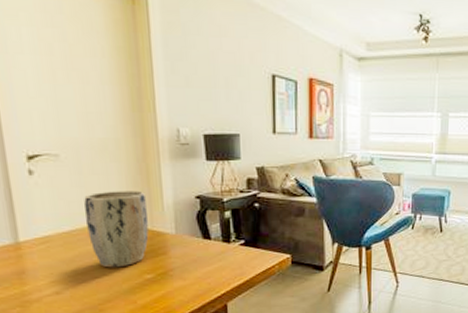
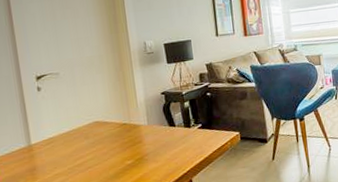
plant pot: present [84,191,149,268] -> none [78,93,127,159]

